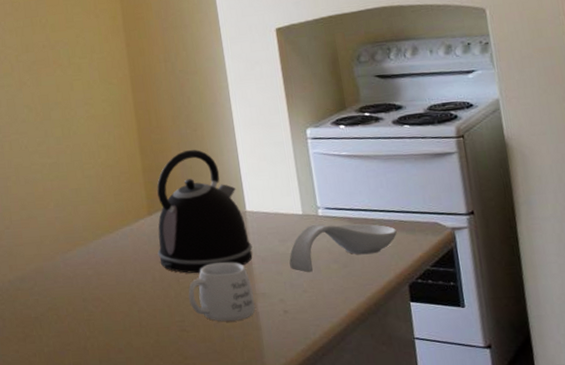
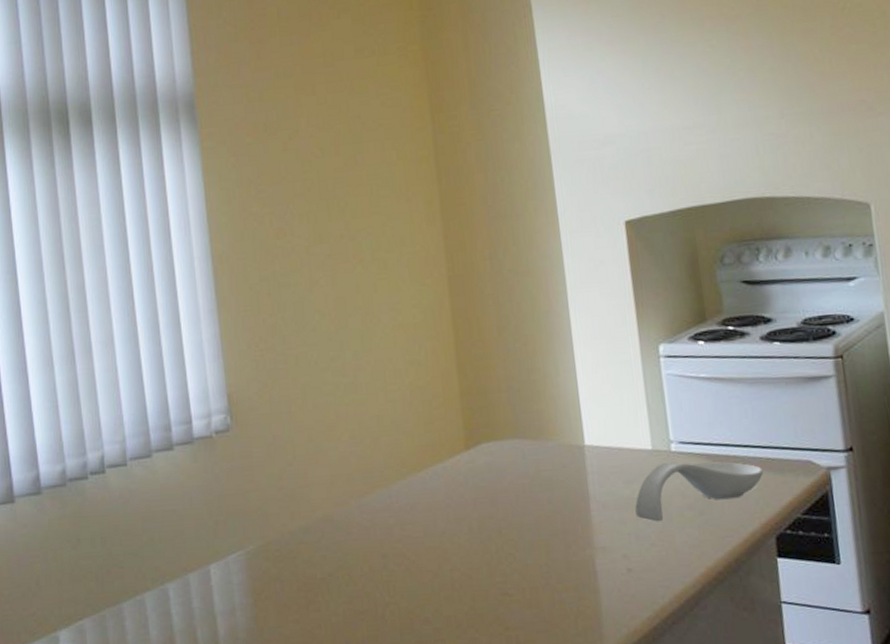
kettle: present [157,149,253,274] -> none [475,367,592,523]
mug: present [188,262,255,321] -> none [512,508,593,582]

